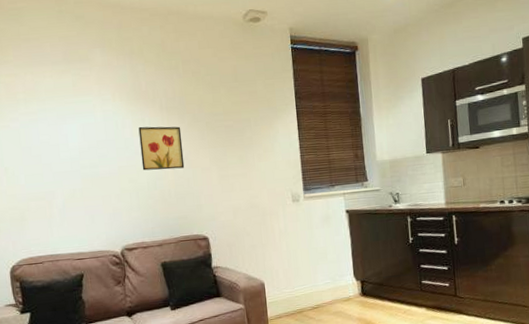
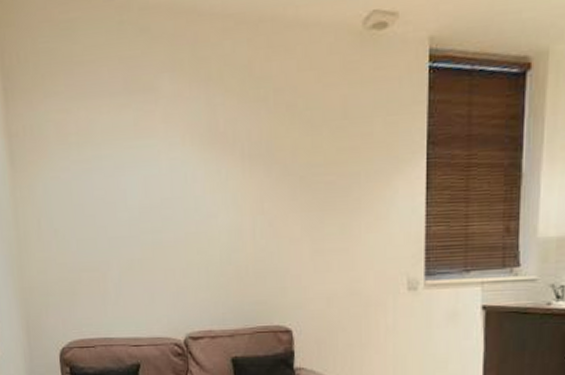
wall art: present [138,126,185,171] -> none [212,180,268,240]

